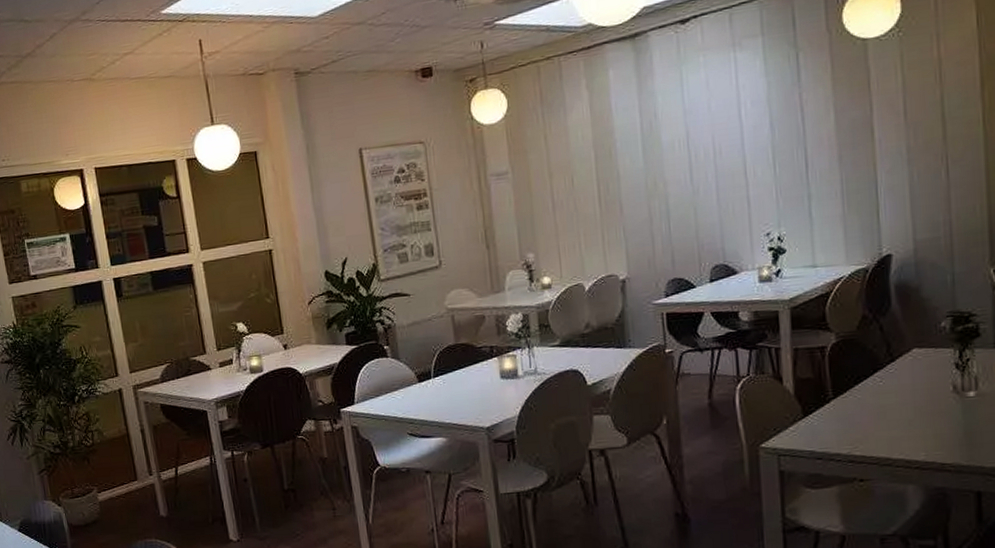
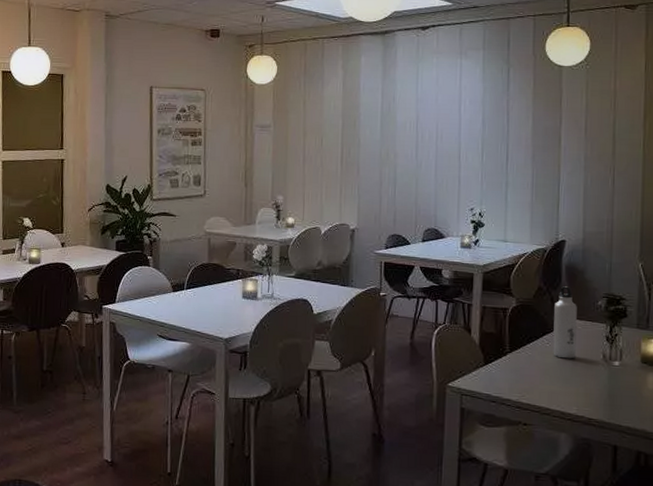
water bottle: none [885,310,919,397] -> present [553,286,578,359]

